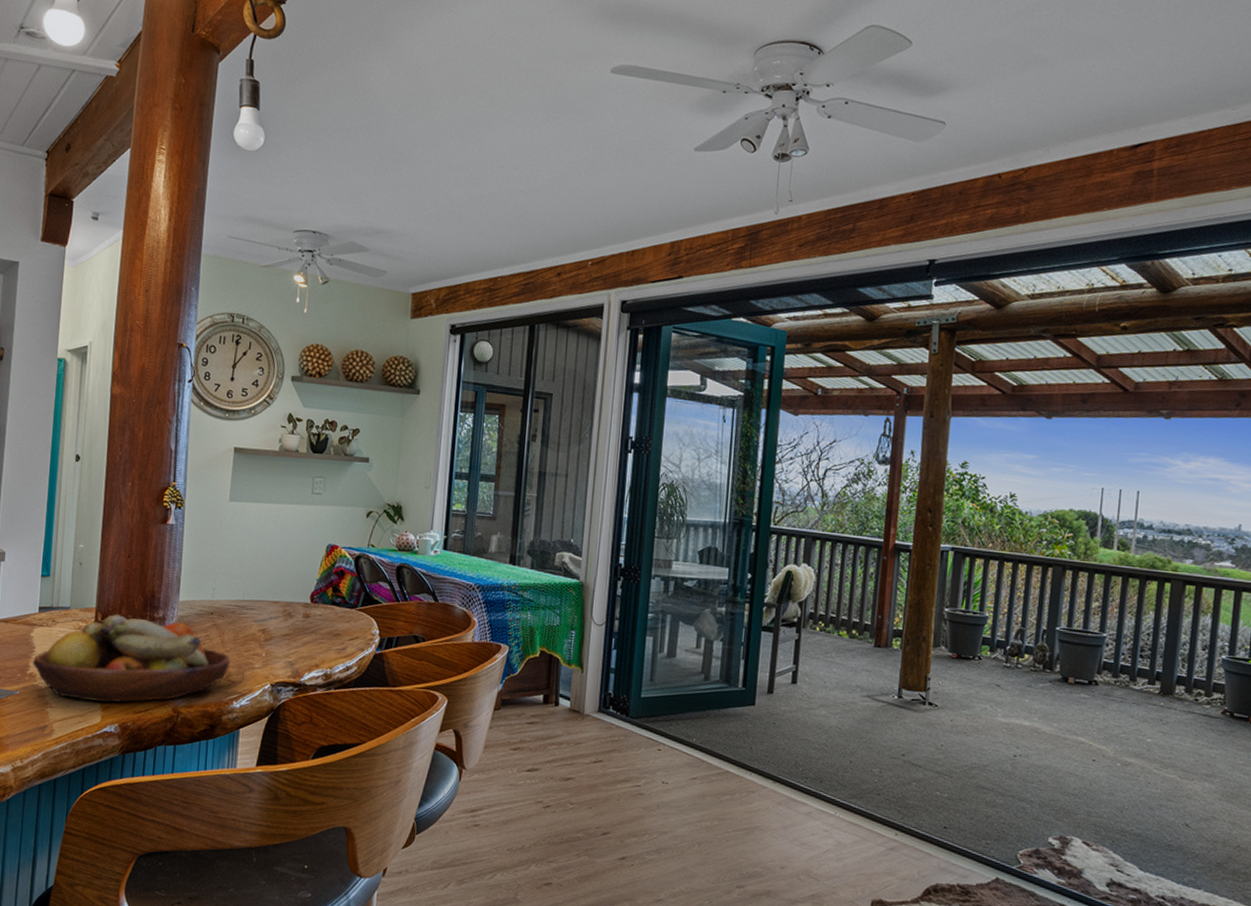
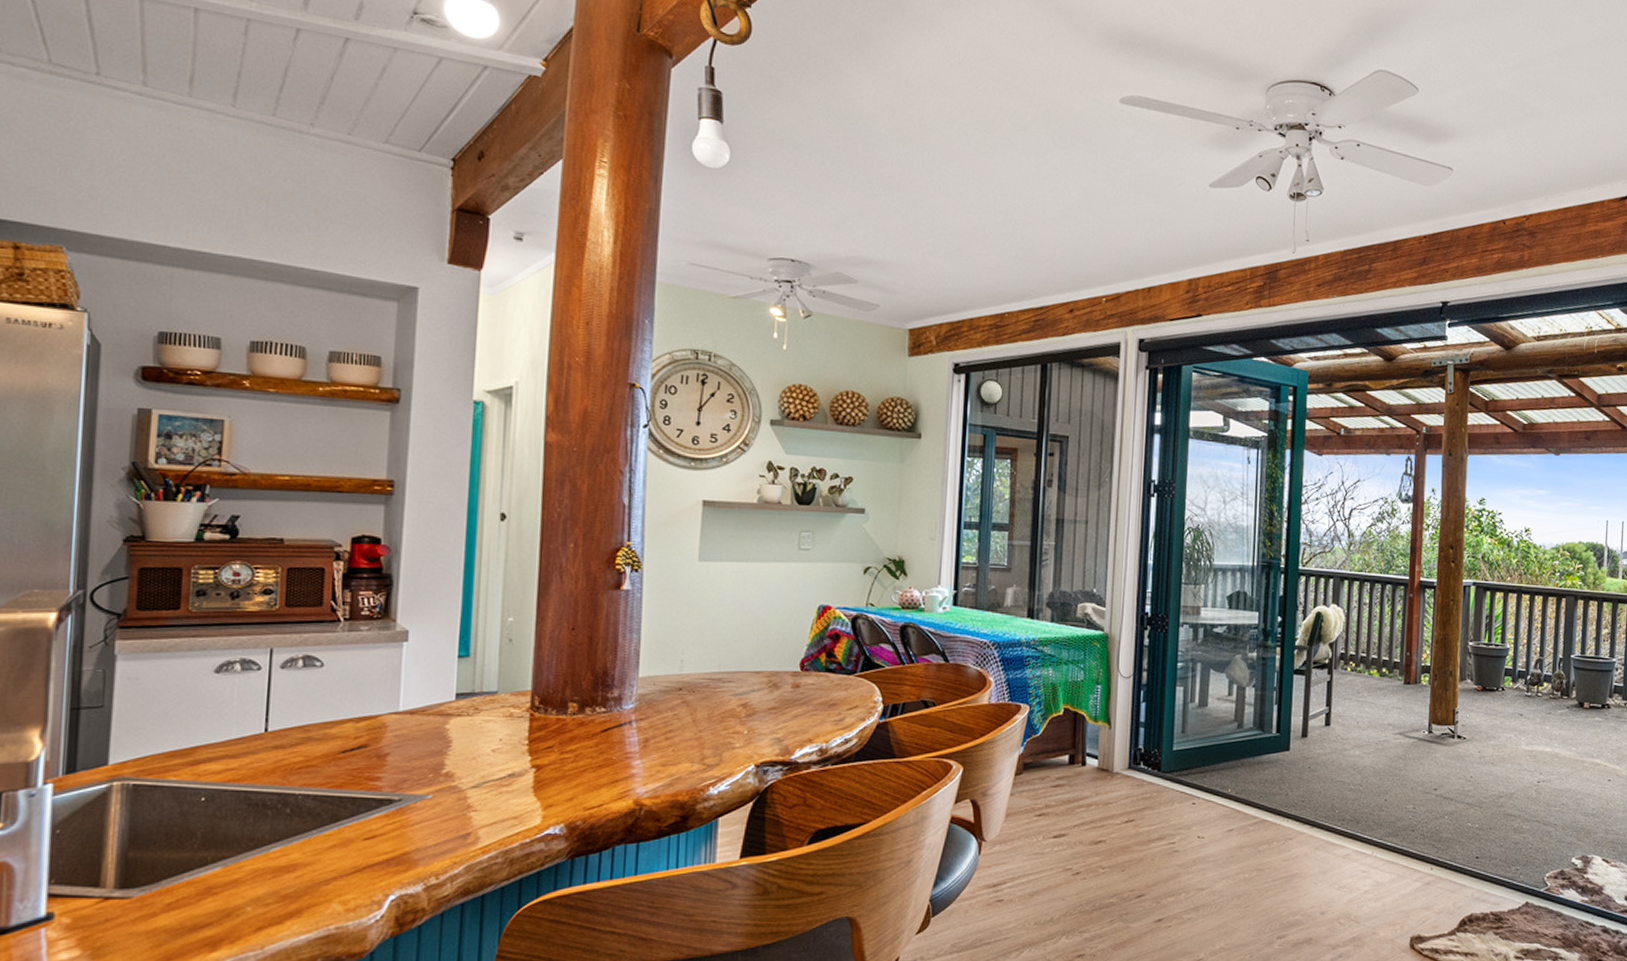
fruit bowl: present [32,614,230,703] -> none [448,697,704,800]

